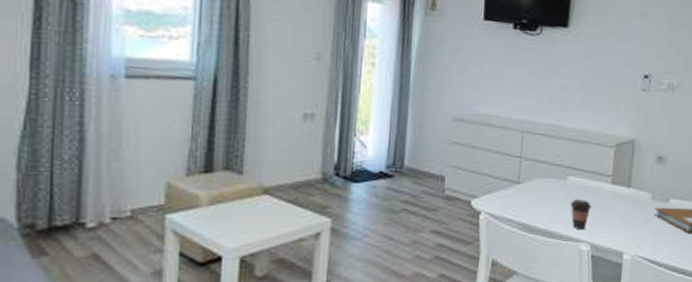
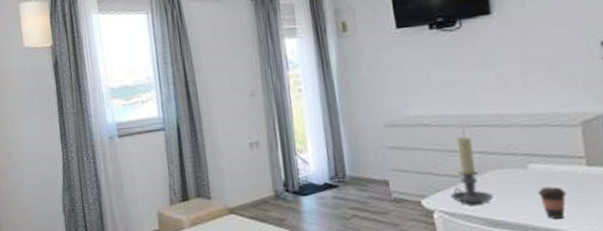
candle holder: none [498,142,534,210] -> present [450,136,493,205]

